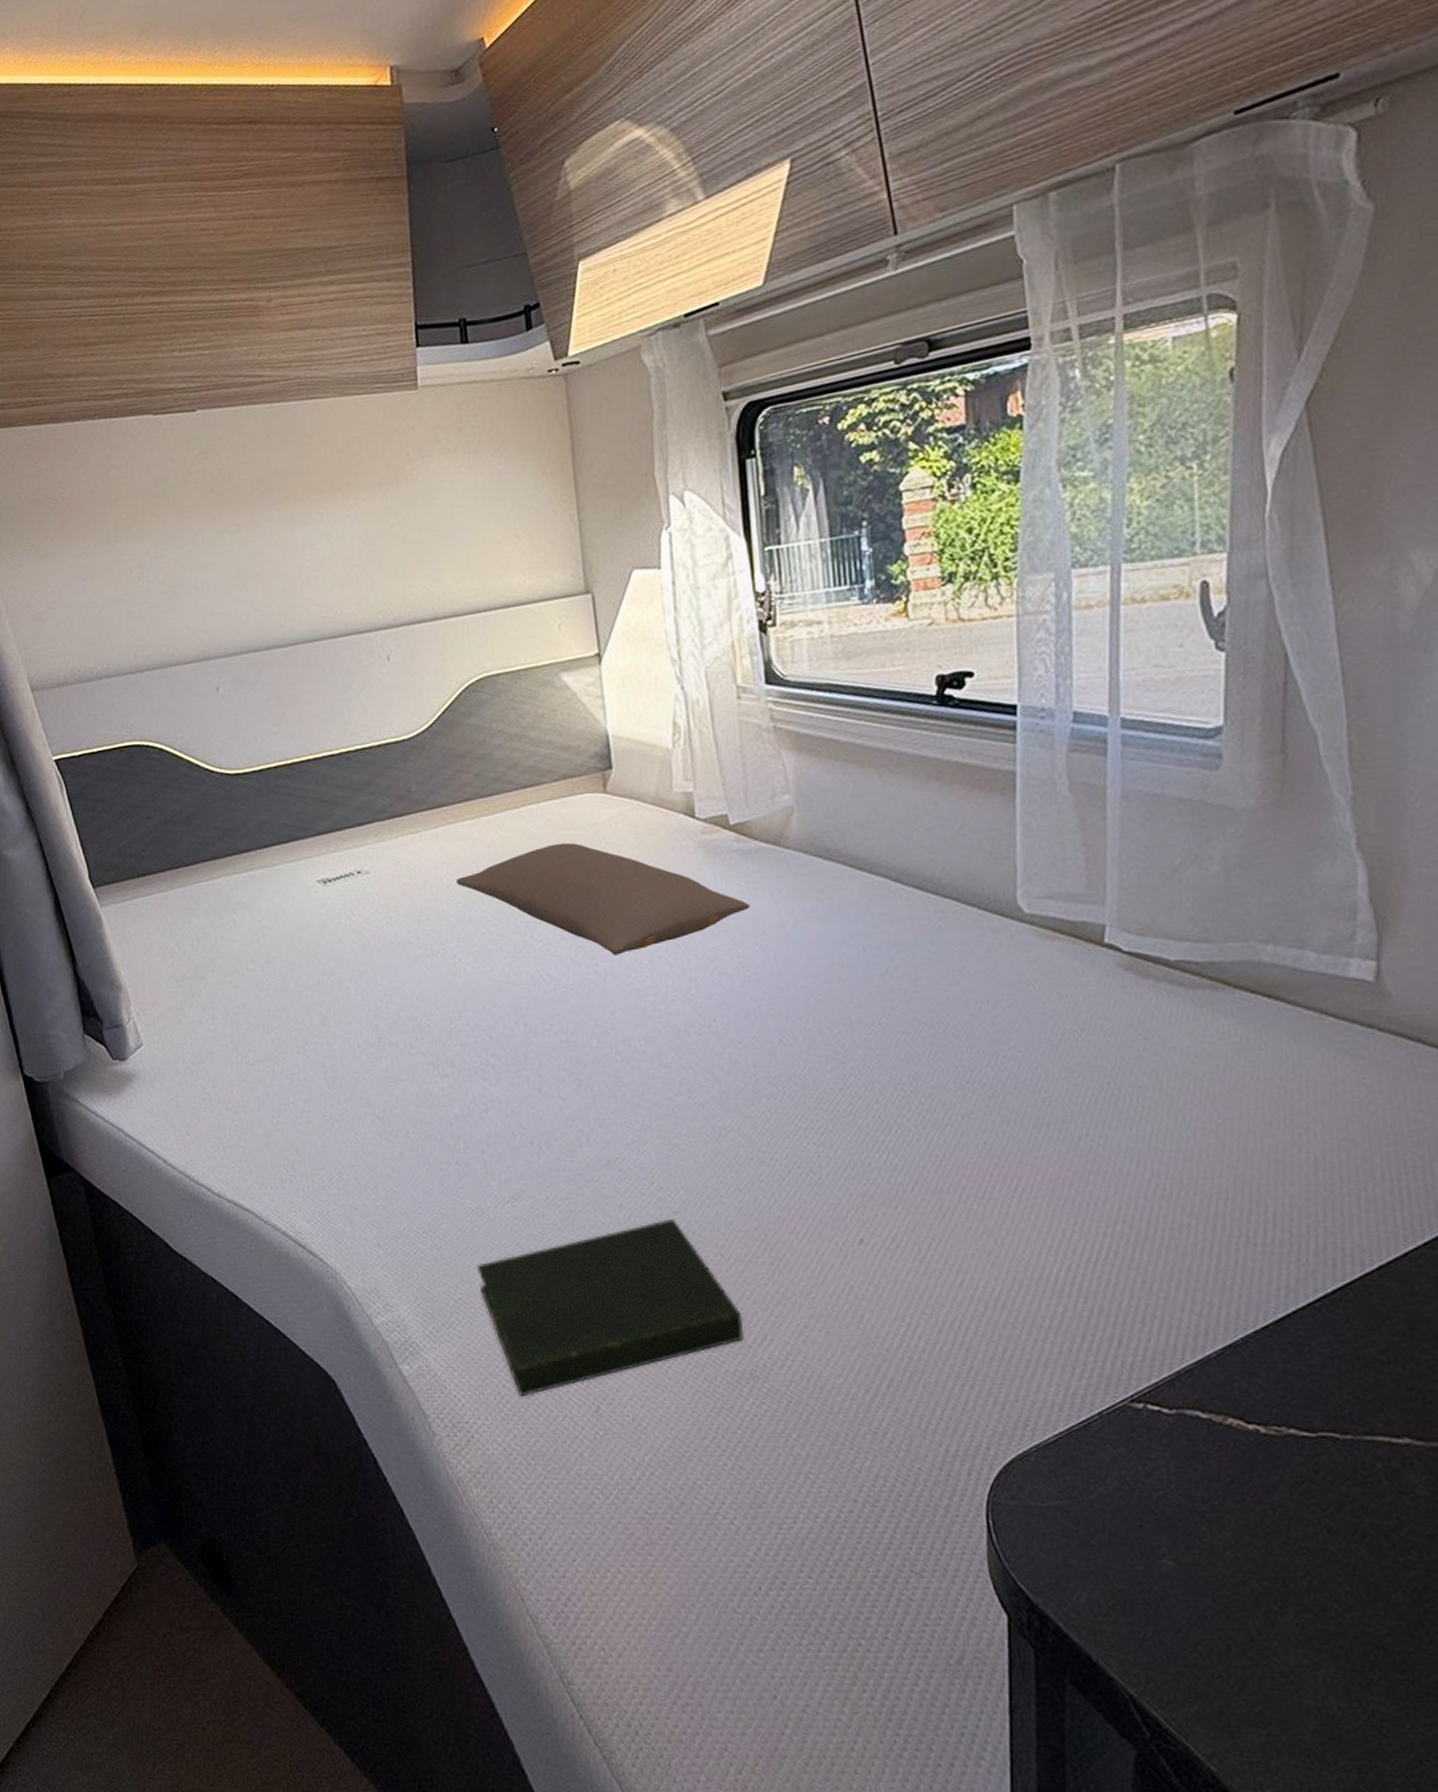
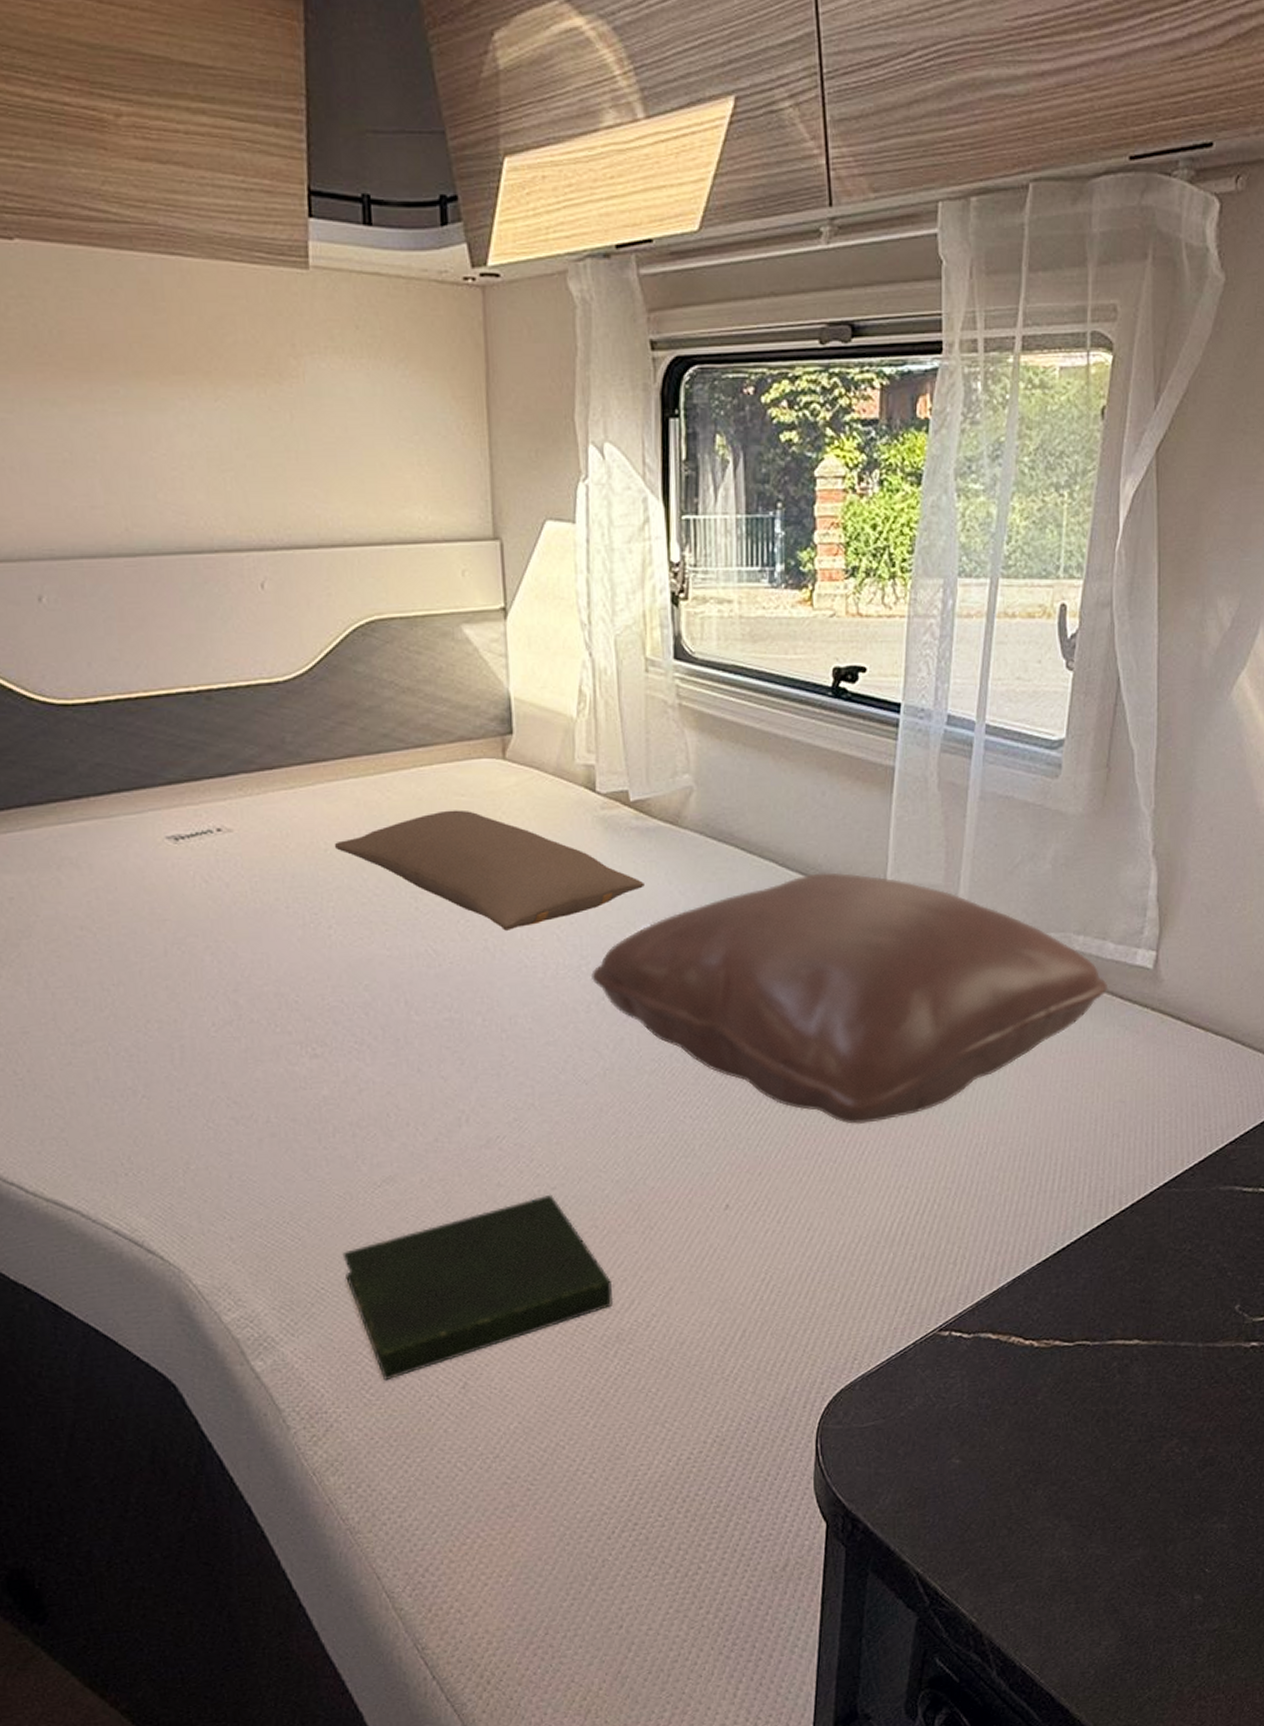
pillow: none [700,885,1313,1157] -> present [590,872,1107,1124]

